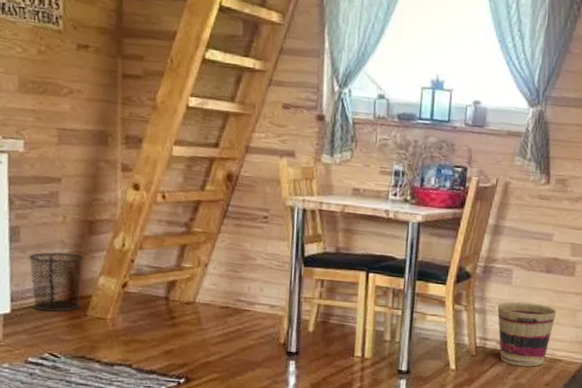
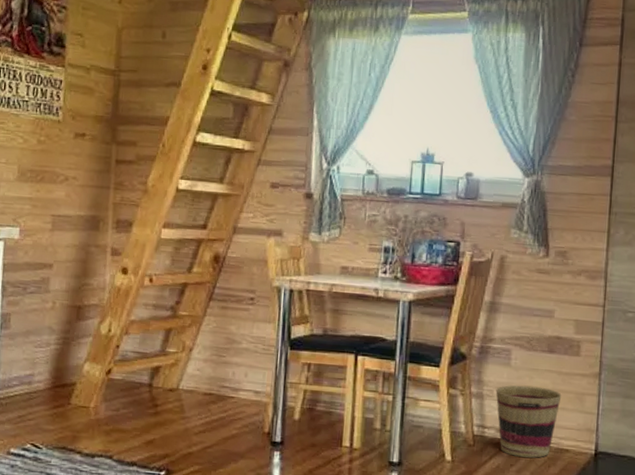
waste bin: present [28,252,85,312] -> none [16,338,71,401]

